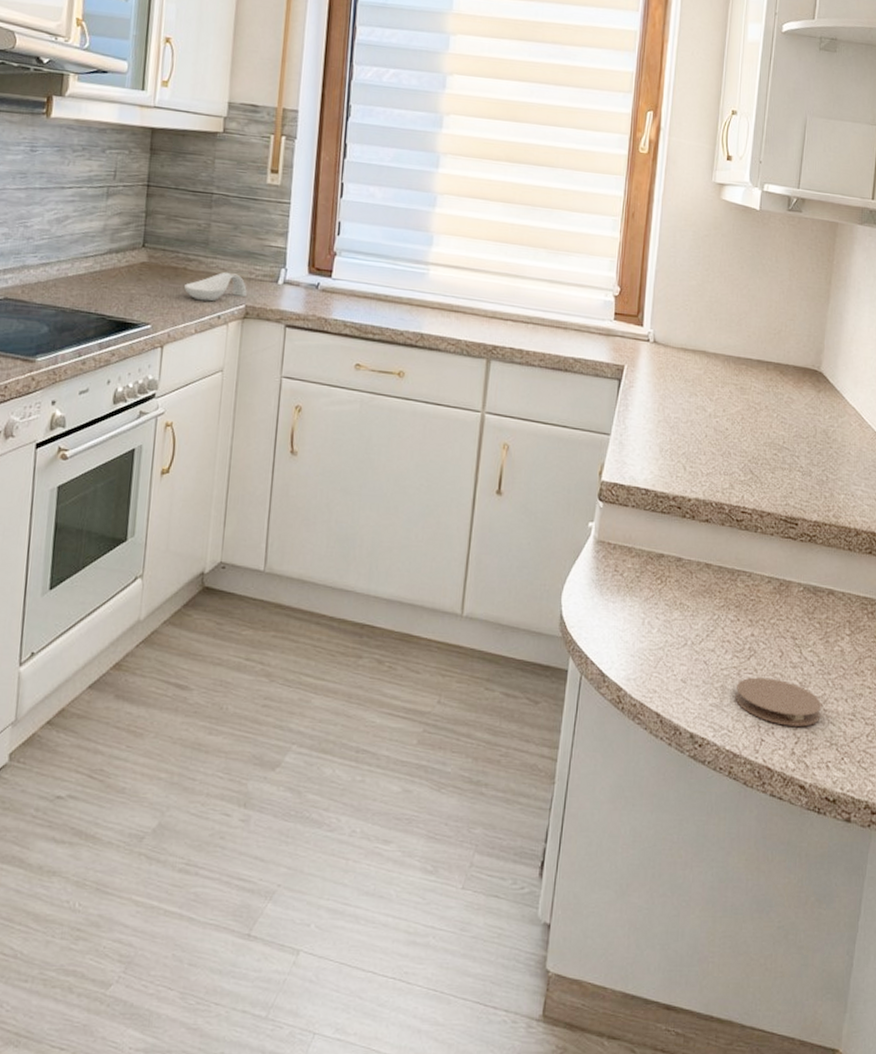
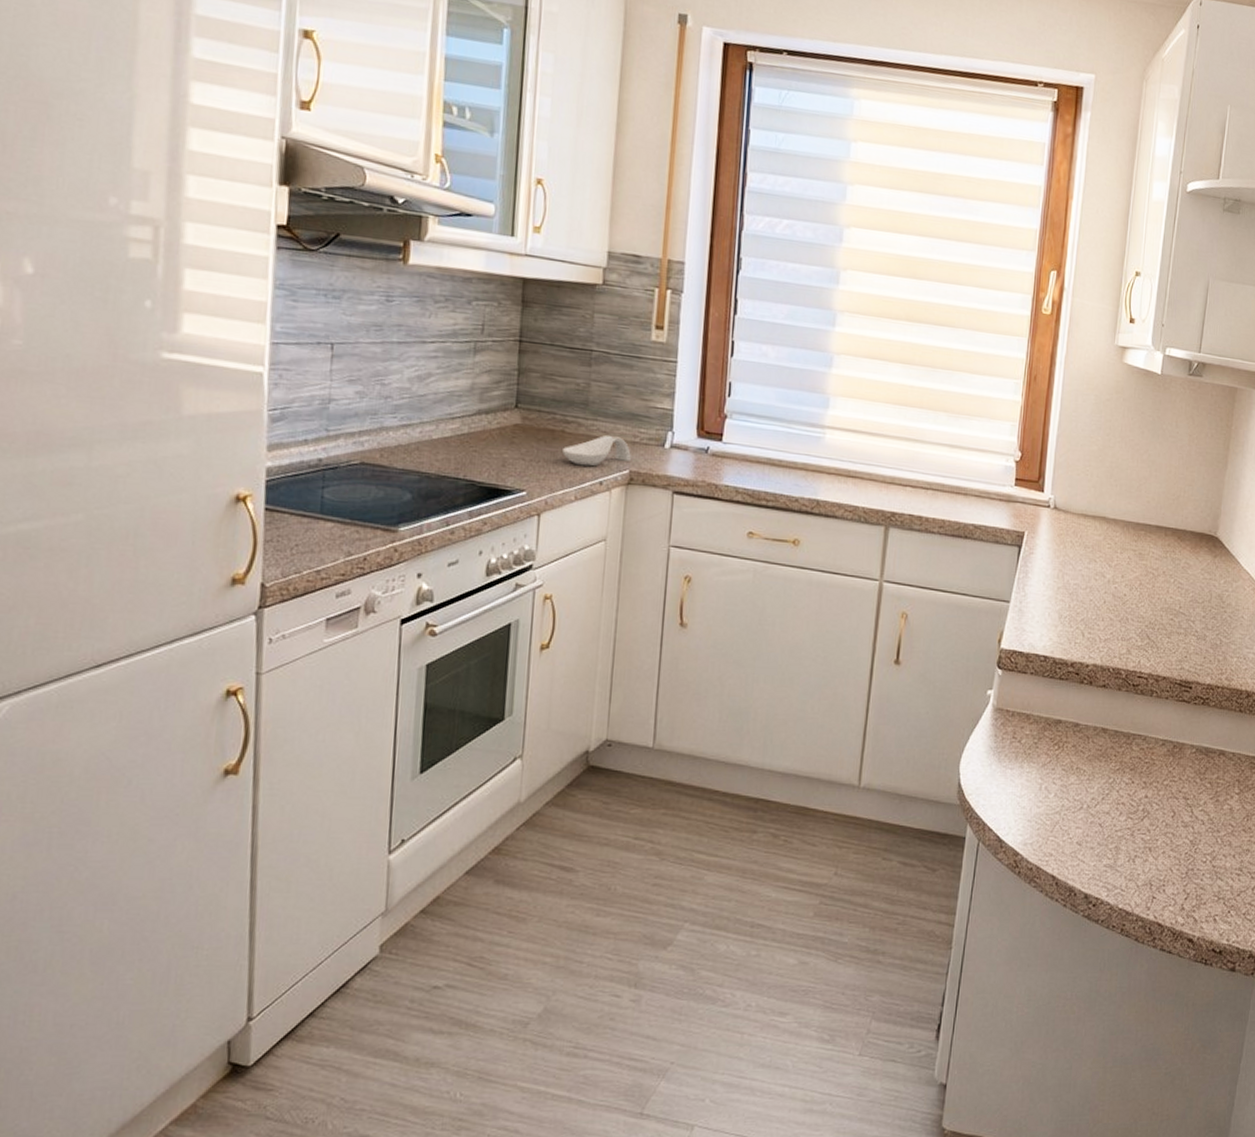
coaster: present [735,677,822,727] -> none [1128,837,1211,883]

